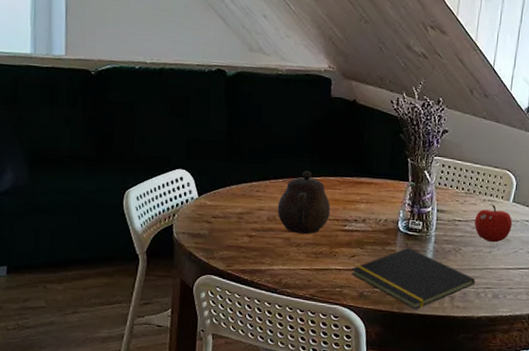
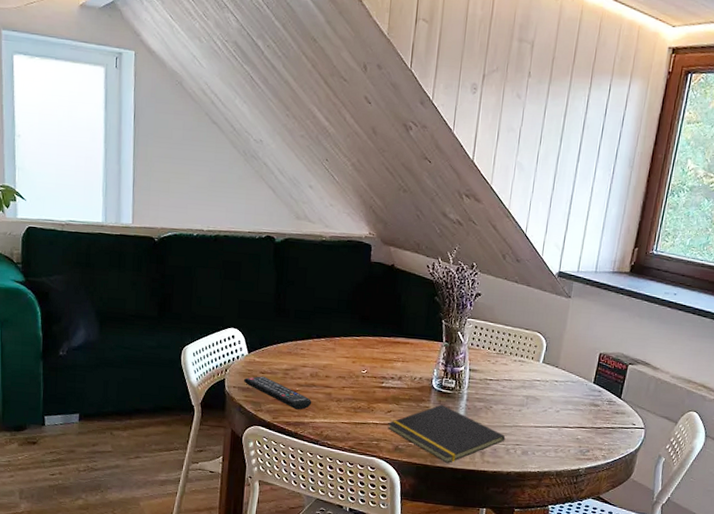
remote control: none [193,221,270,257] -> present [243,376,312,410]
teapot: present [277,170,331,235] -> none [319,330,369,391]
fruit: present [474,204,512,243] -> none [504,364,542,402]

